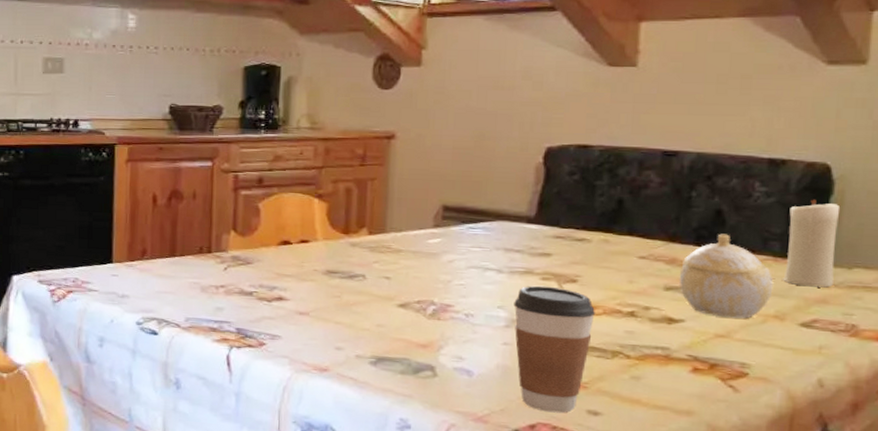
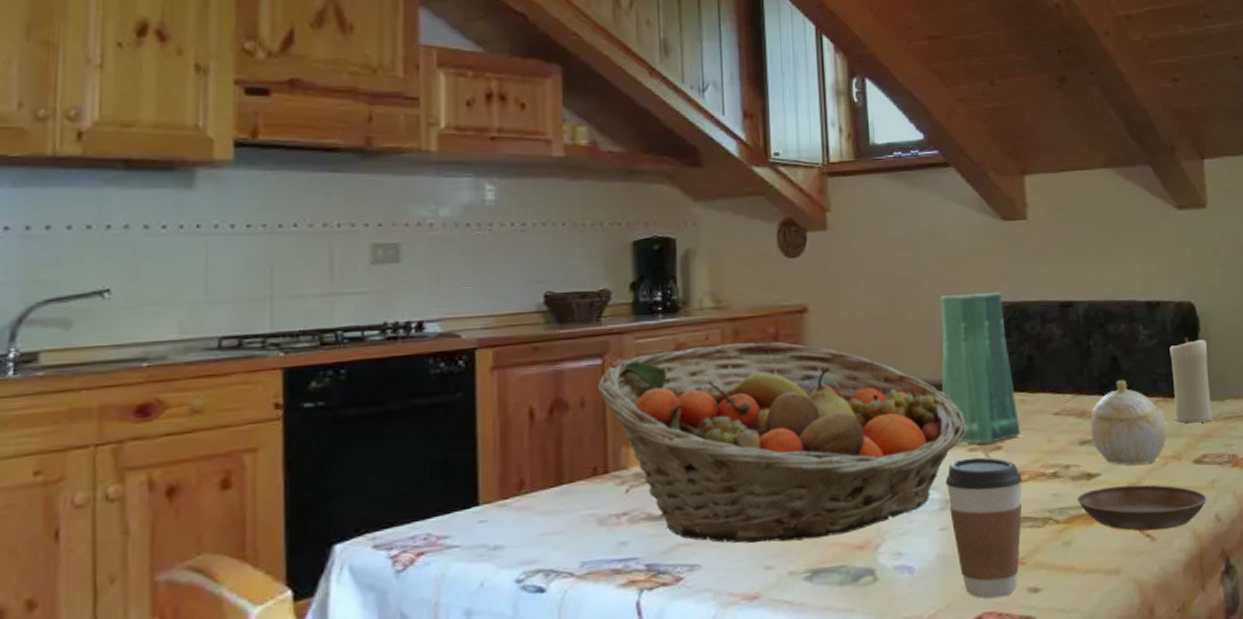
fruit basket: none [207,159,541,333] -> present [597,341,966,544]
vase: none [520,135,600,276] -> present [940,291,1021,444]
saucer: none [654,333,810,385] -> present [1077,484,1207,531]

